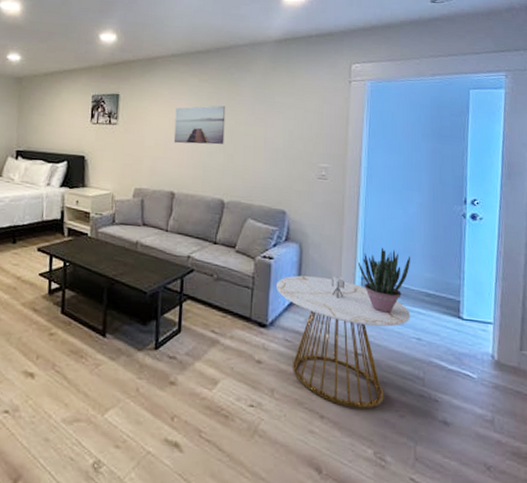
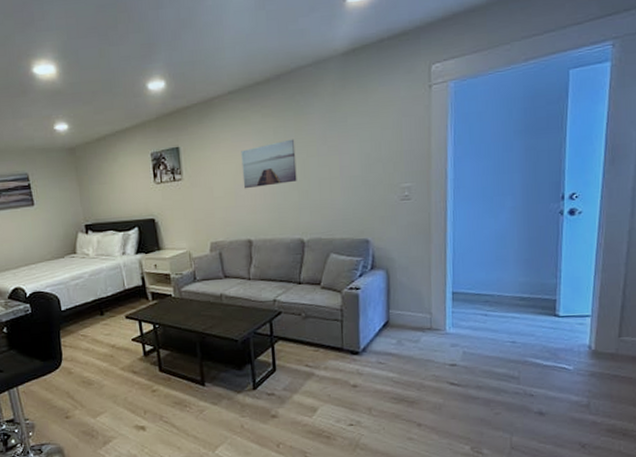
side table: present [276,275,411,410] -> none [366,295,505,413]
potted plant: present [357,247,411,314] -> none [447,260,504,324]

